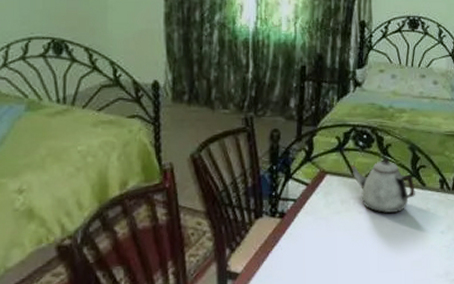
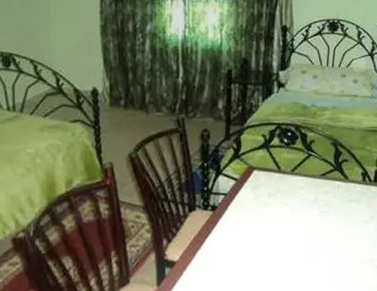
teapot: present [351,159,415,213] -> none [276,155,338,205]

